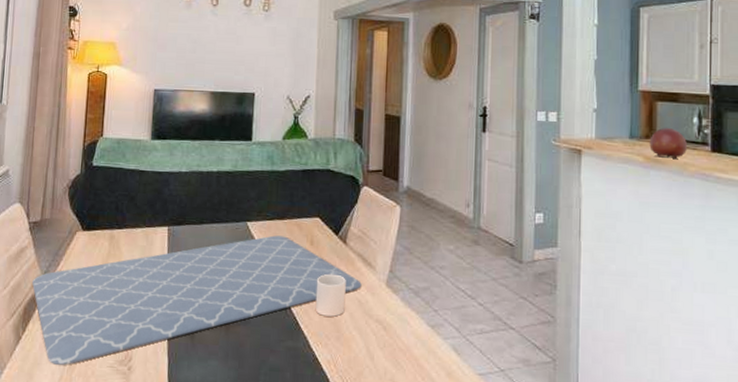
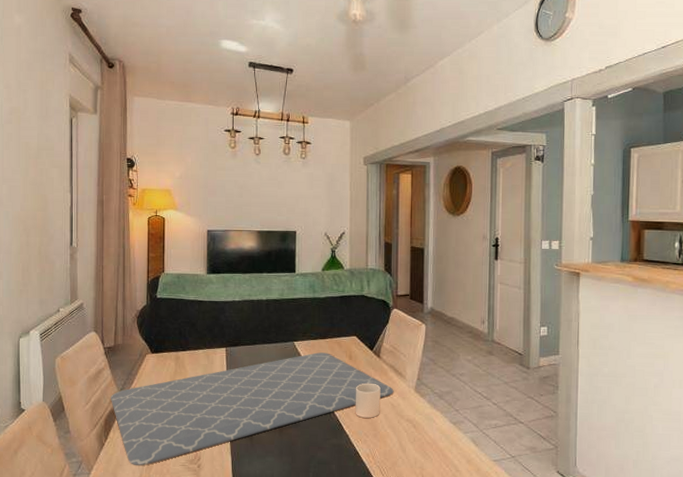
fruit: present [649,127,688,158] -> none [637,251,670,278]

